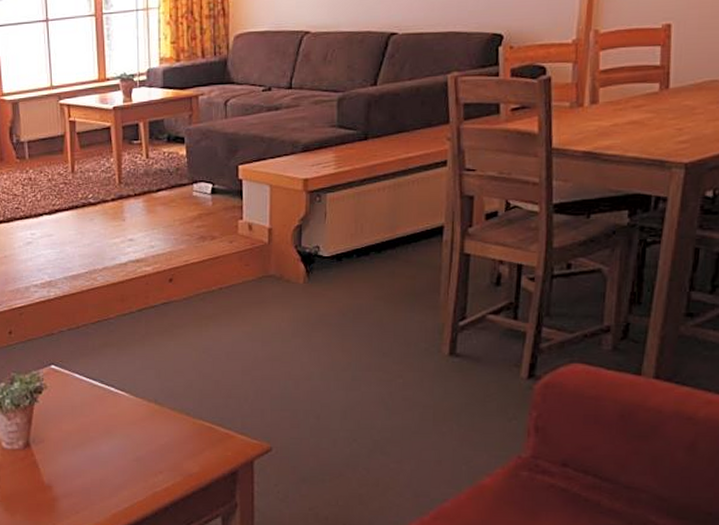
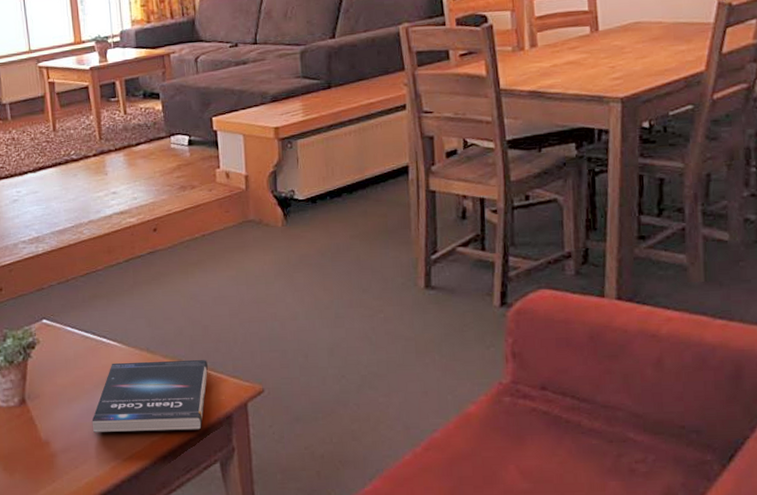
book: none [95,412,217,484] -> present [91,360,209,433]

